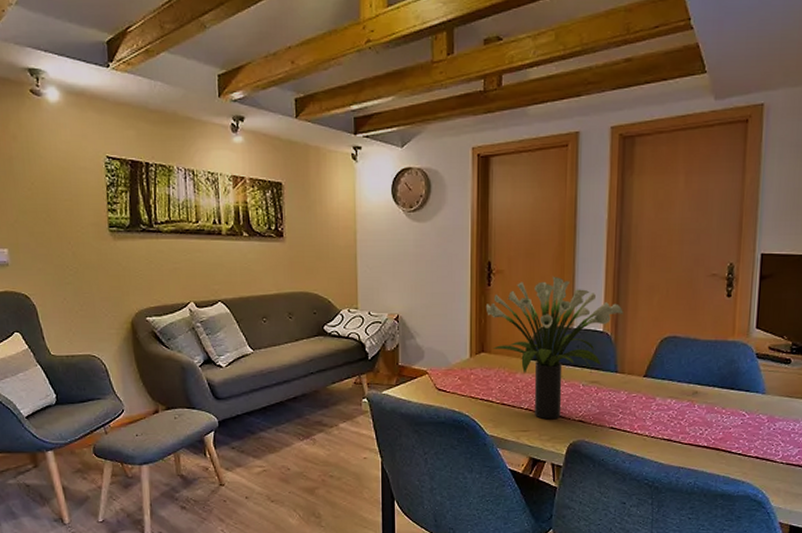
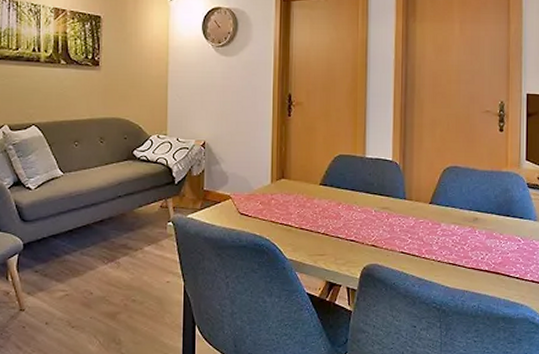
flower arrangement: present [485,276,623,420] -> none [286,109,410,244]

